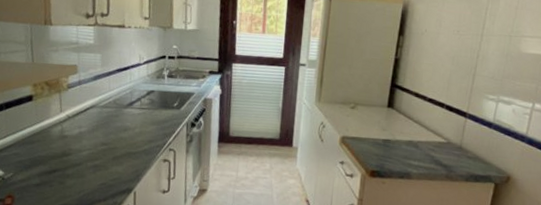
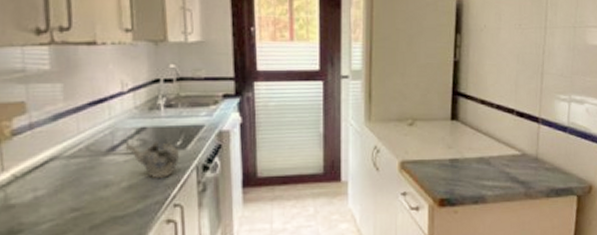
teapot: none [139,101,176,129] -> present [125,142,180,179]

